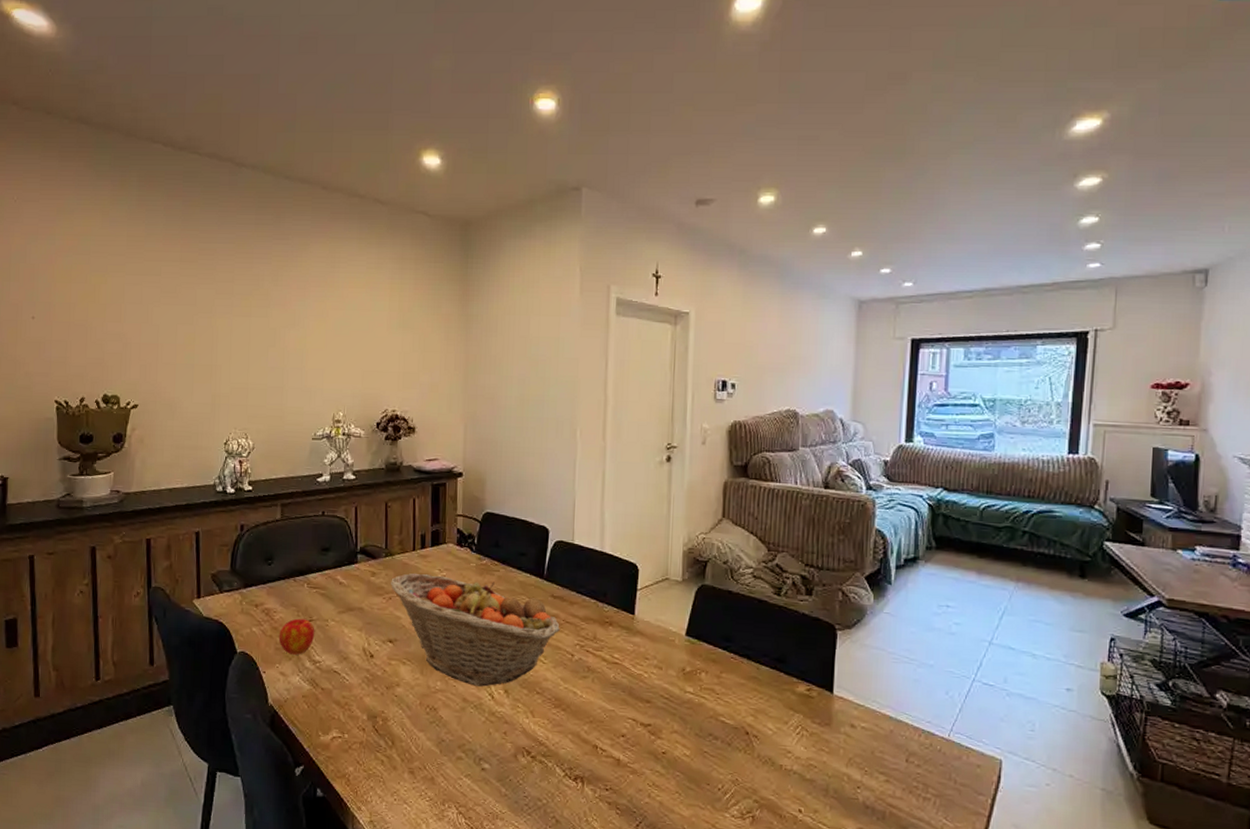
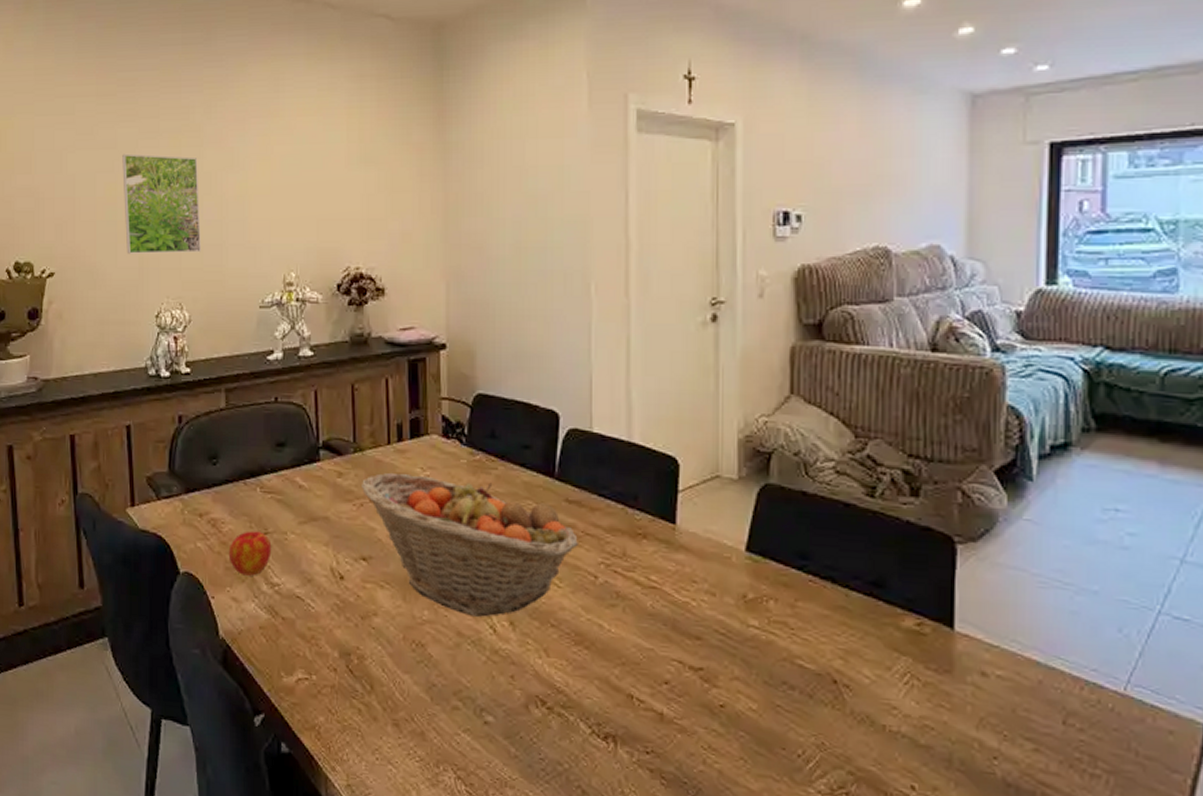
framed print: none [200,310,266,393] -> present [122,153,201,254]

